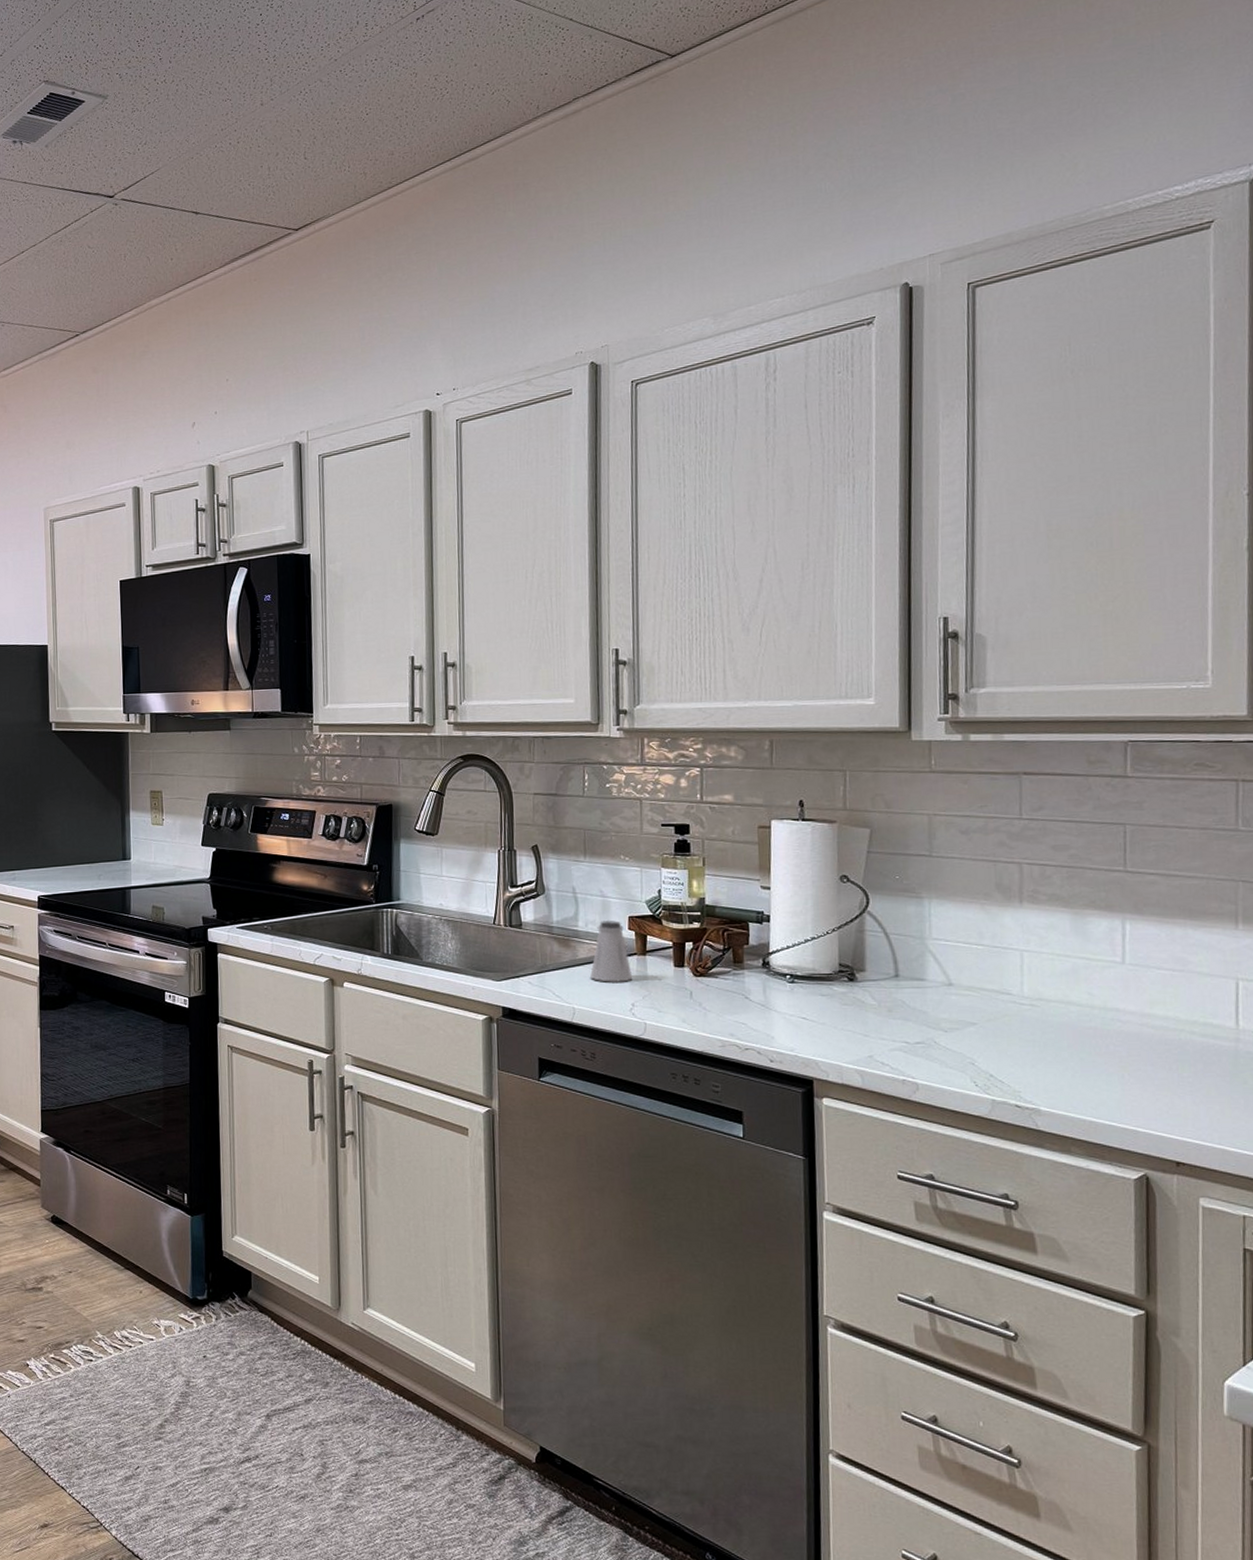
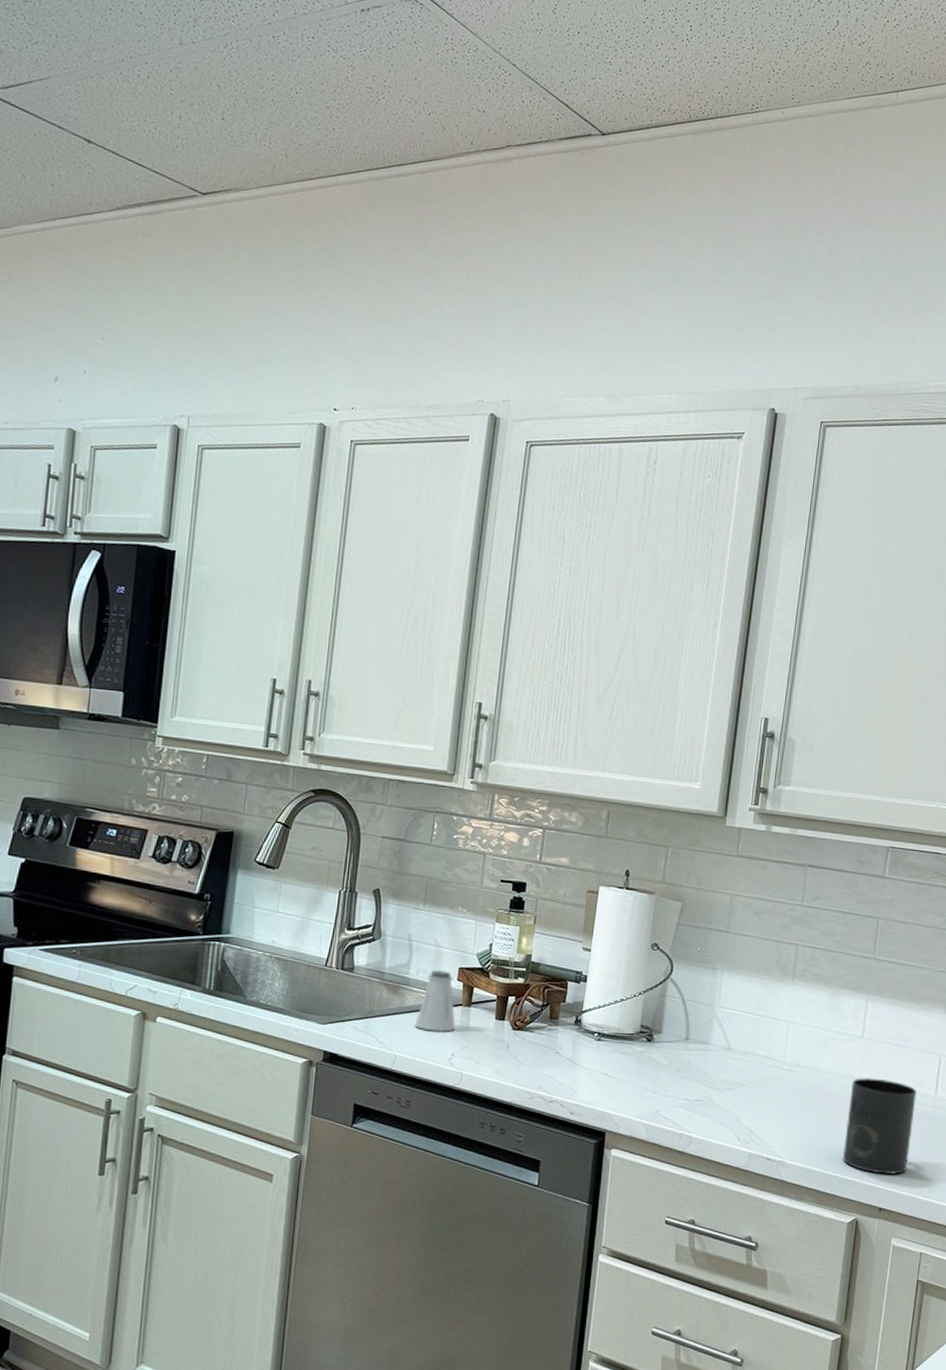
mug: none [1116,1009,1211,1123] -> present [842,1077,917,1175]

